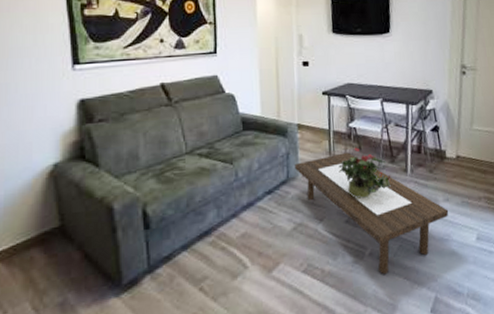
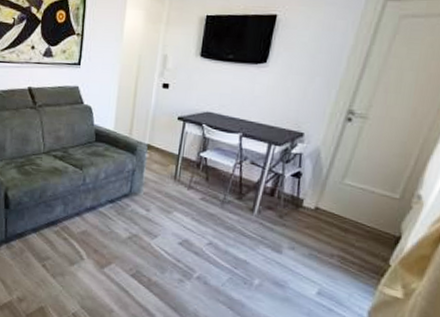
coffee table: present [295,152,449,274] -> none [139,180,292,299]
potted plant: present [338,147,392,199] -> none [181,177,235,227]

